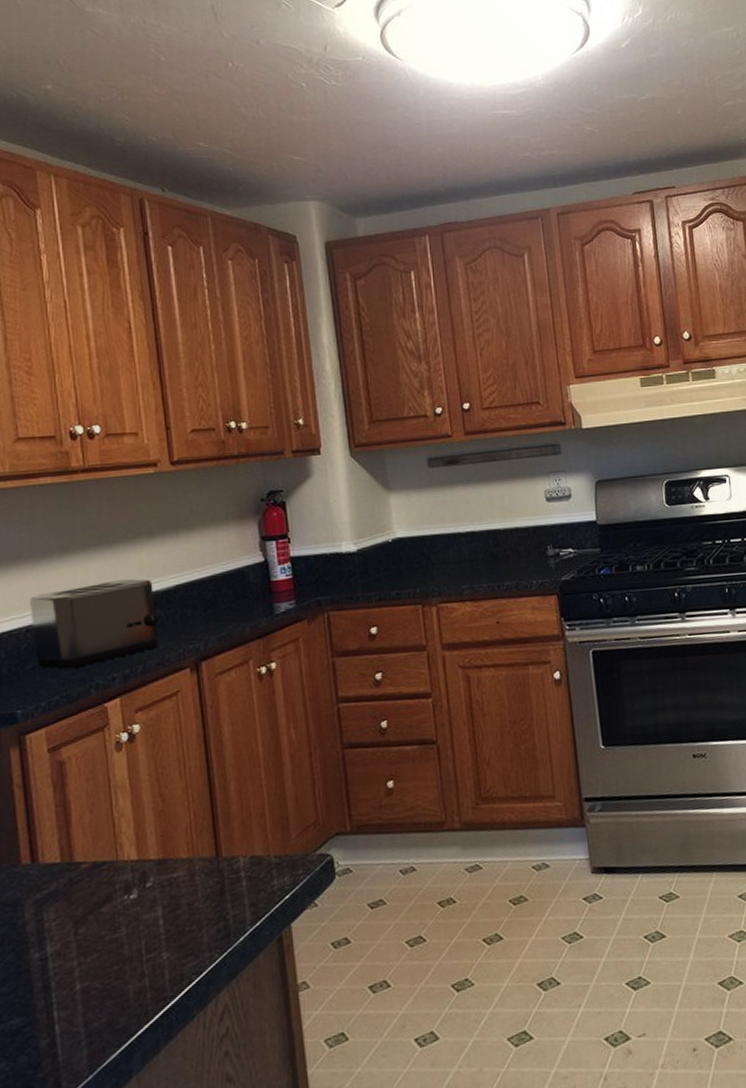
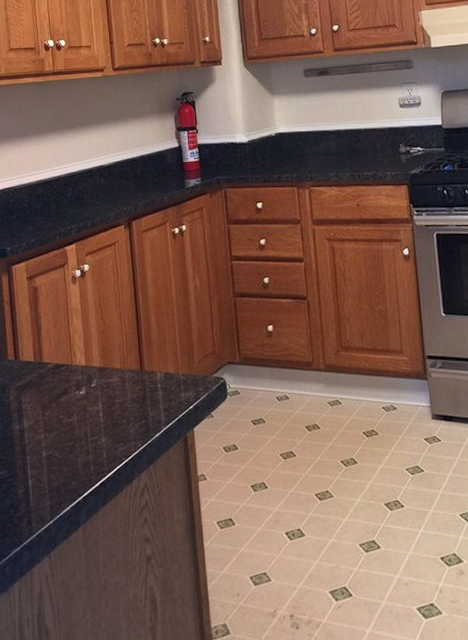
toaster: present [30,578,159,670] -> none [16,155,103,220]

